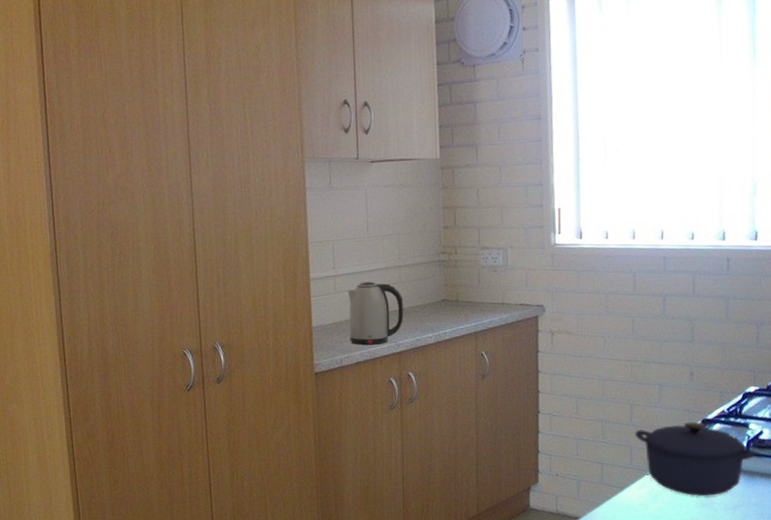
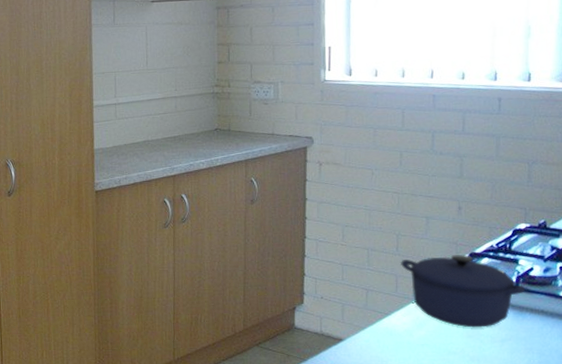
kettle: present [348,281,404,346] -> none [127,110,179,168]

